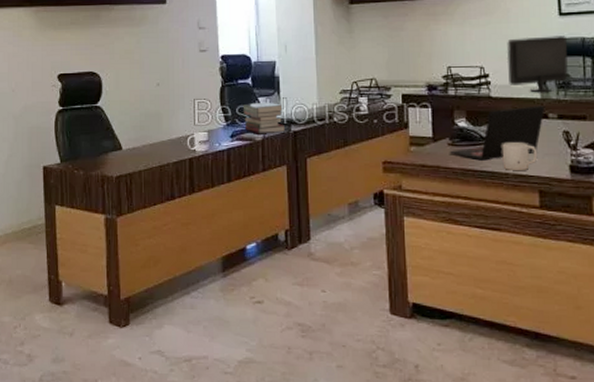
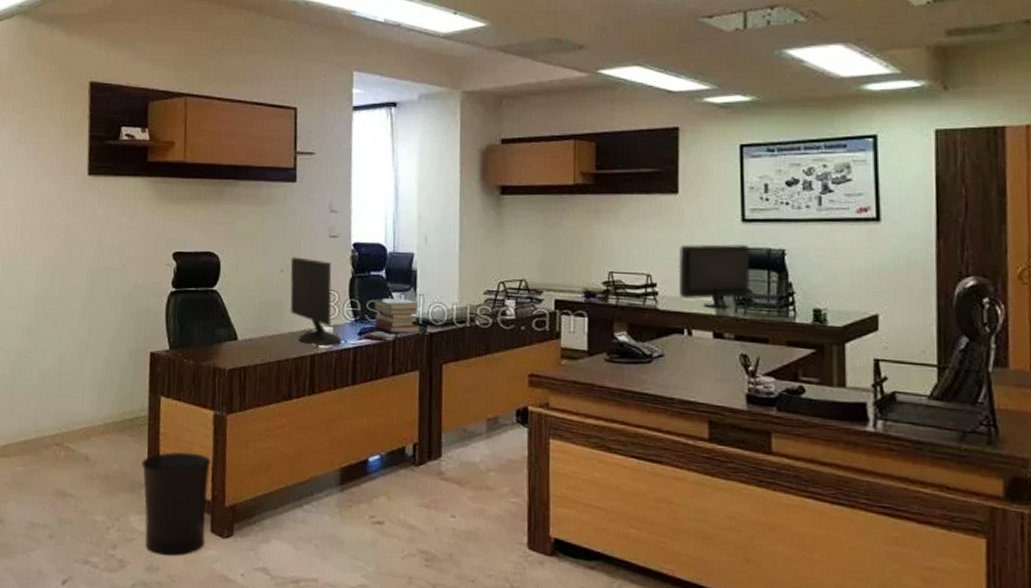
waste bin: none [42,254,105,347] -> present [141,451,211,556]
computer monitor: none [165,71,216,149] -> present [290,257,342,346]
laptop: present [449,105,546,161] -> none [605,323,721,382]
mug: present [502,143,538,171] -> none [667,363,709,397]

